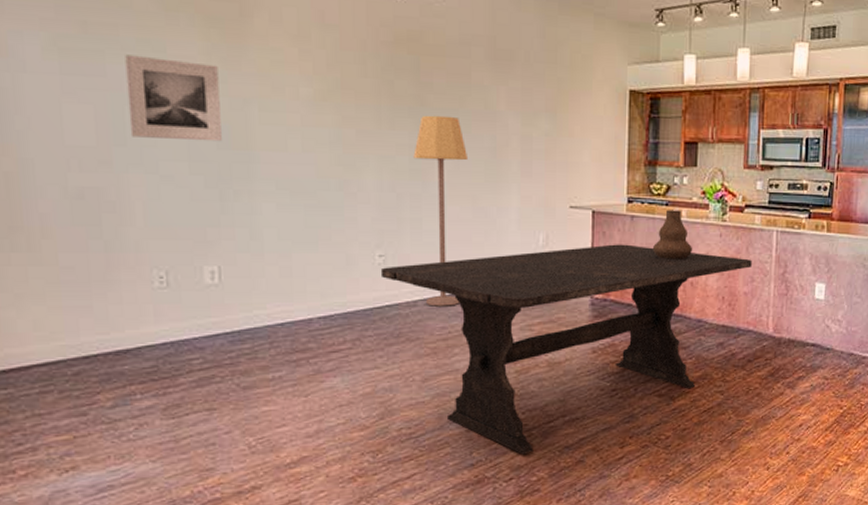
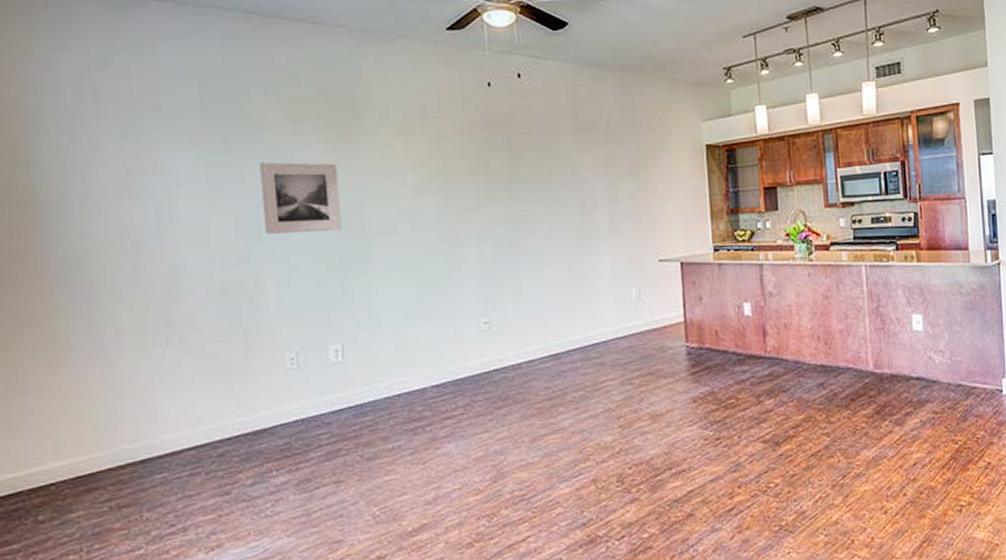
dining table: present [380,244,752,455] -> none [486,291,844,511]
lamp: present [413,115,469,306] -> none [510,186,562,368]
vase: present [653,210,693,259] -> none [743,253,783,304]

